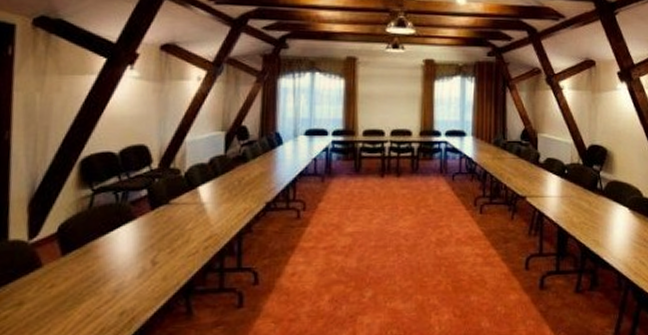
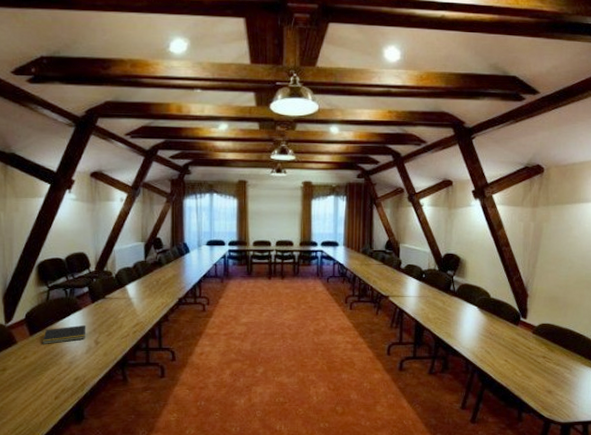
notepad: none [78,239,141,267] -> present [42,324,86,344]

